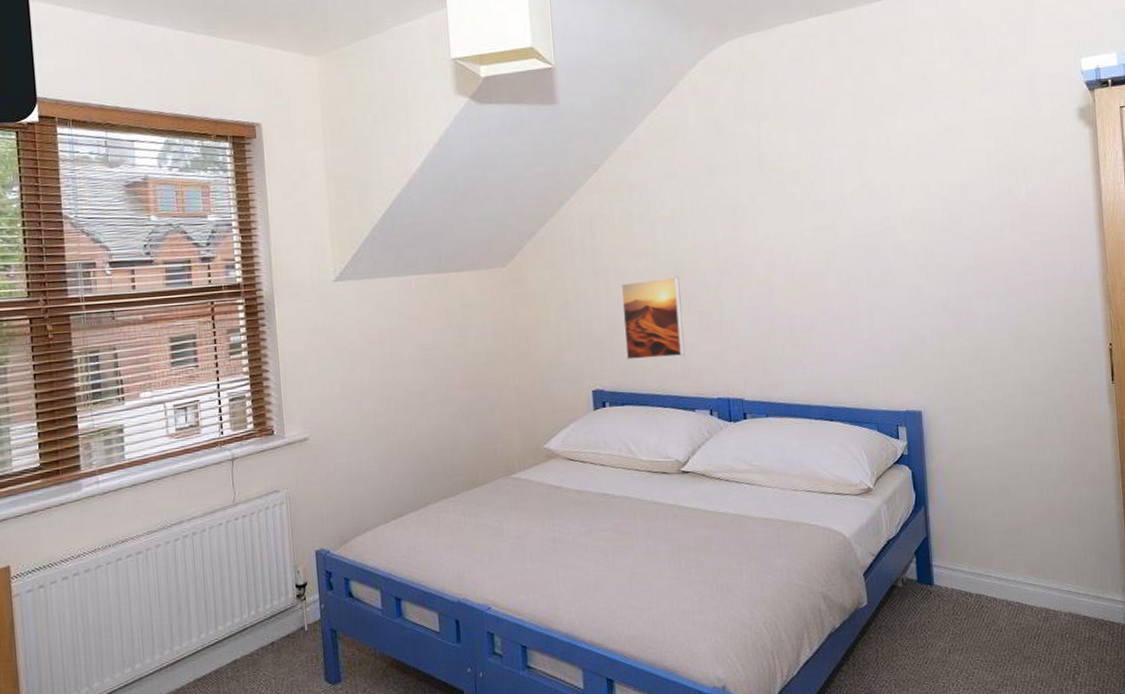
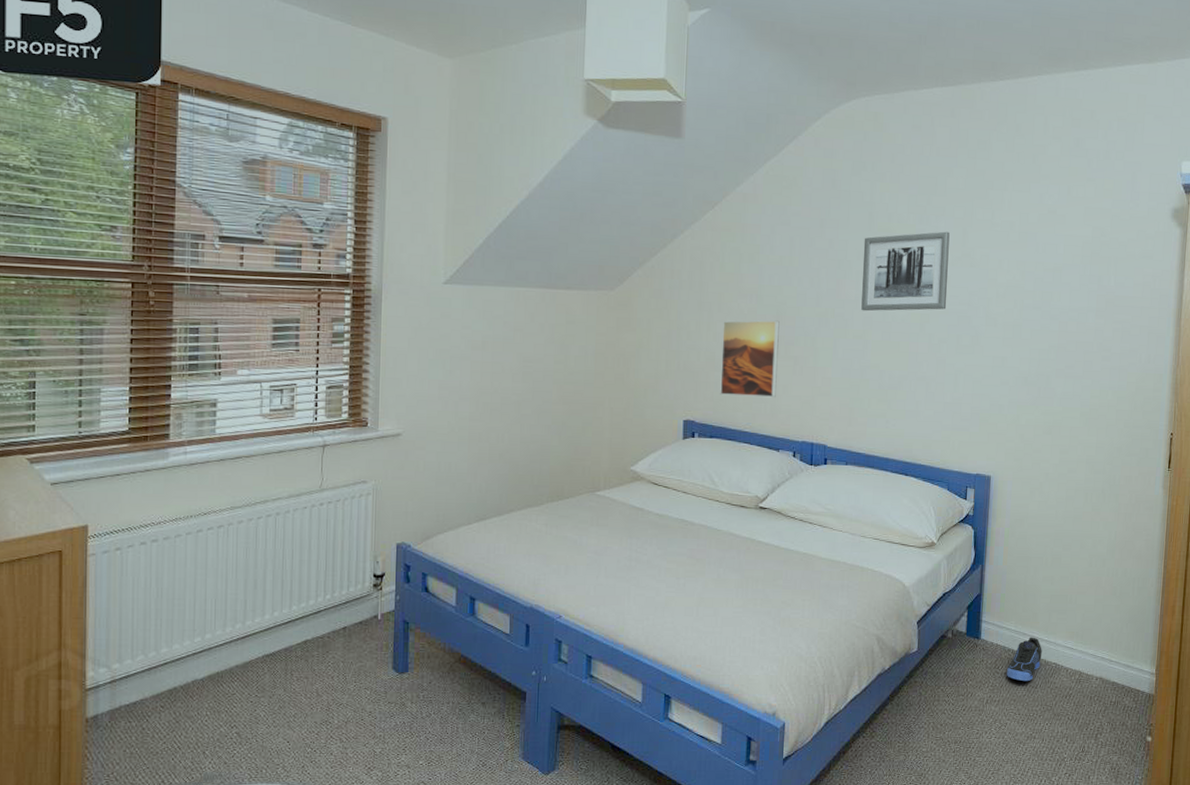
wall art: none [756,163,851,256] -> present [861,231,950,312]
sneaker: none [966,577,1002,626] -> present [1006,637,1042,682]

